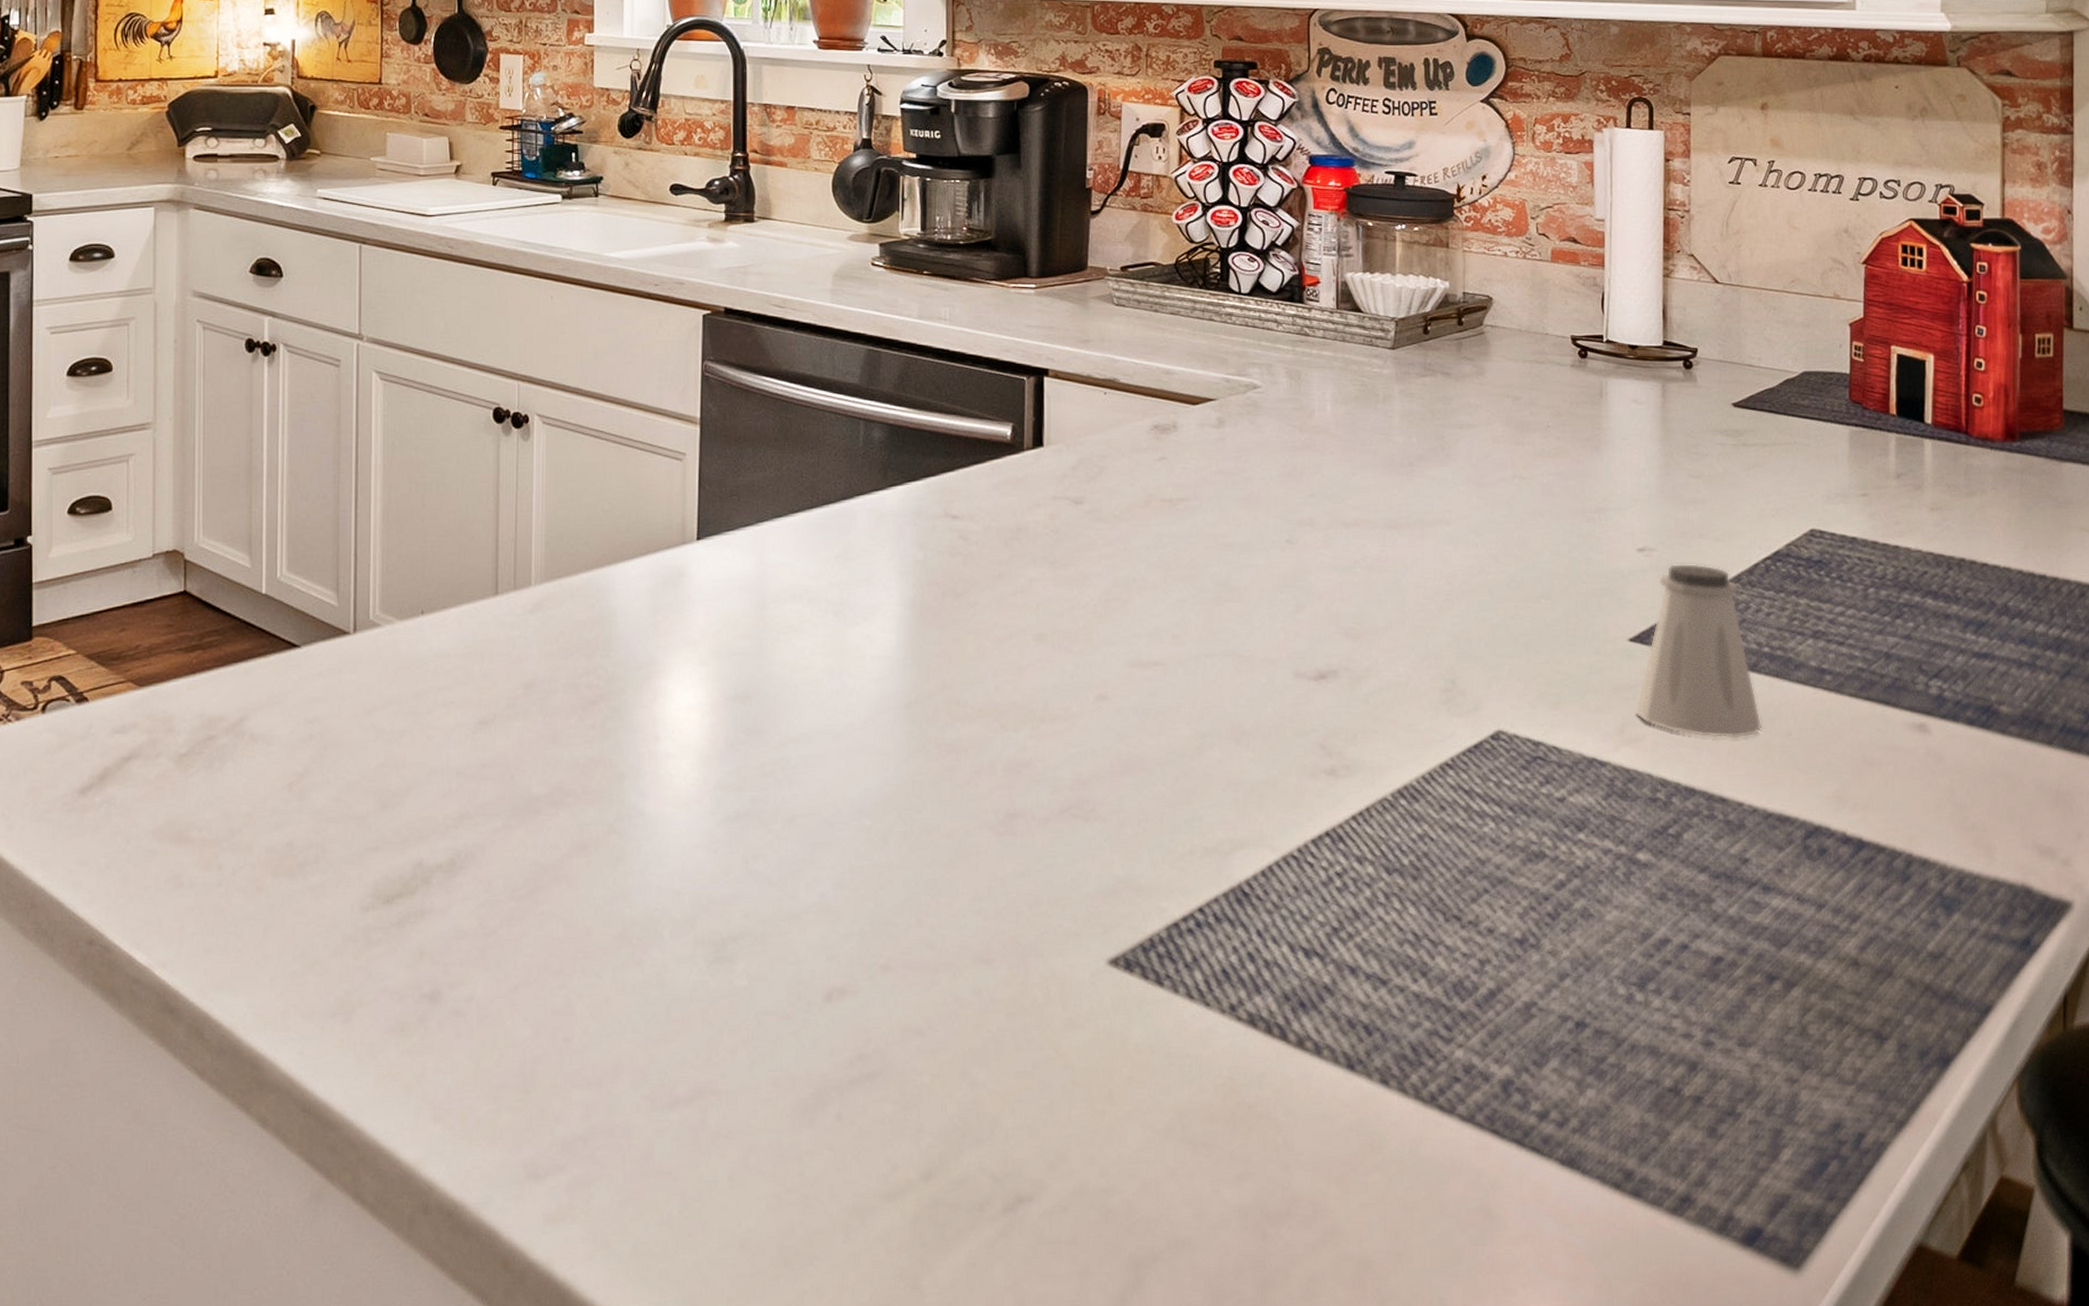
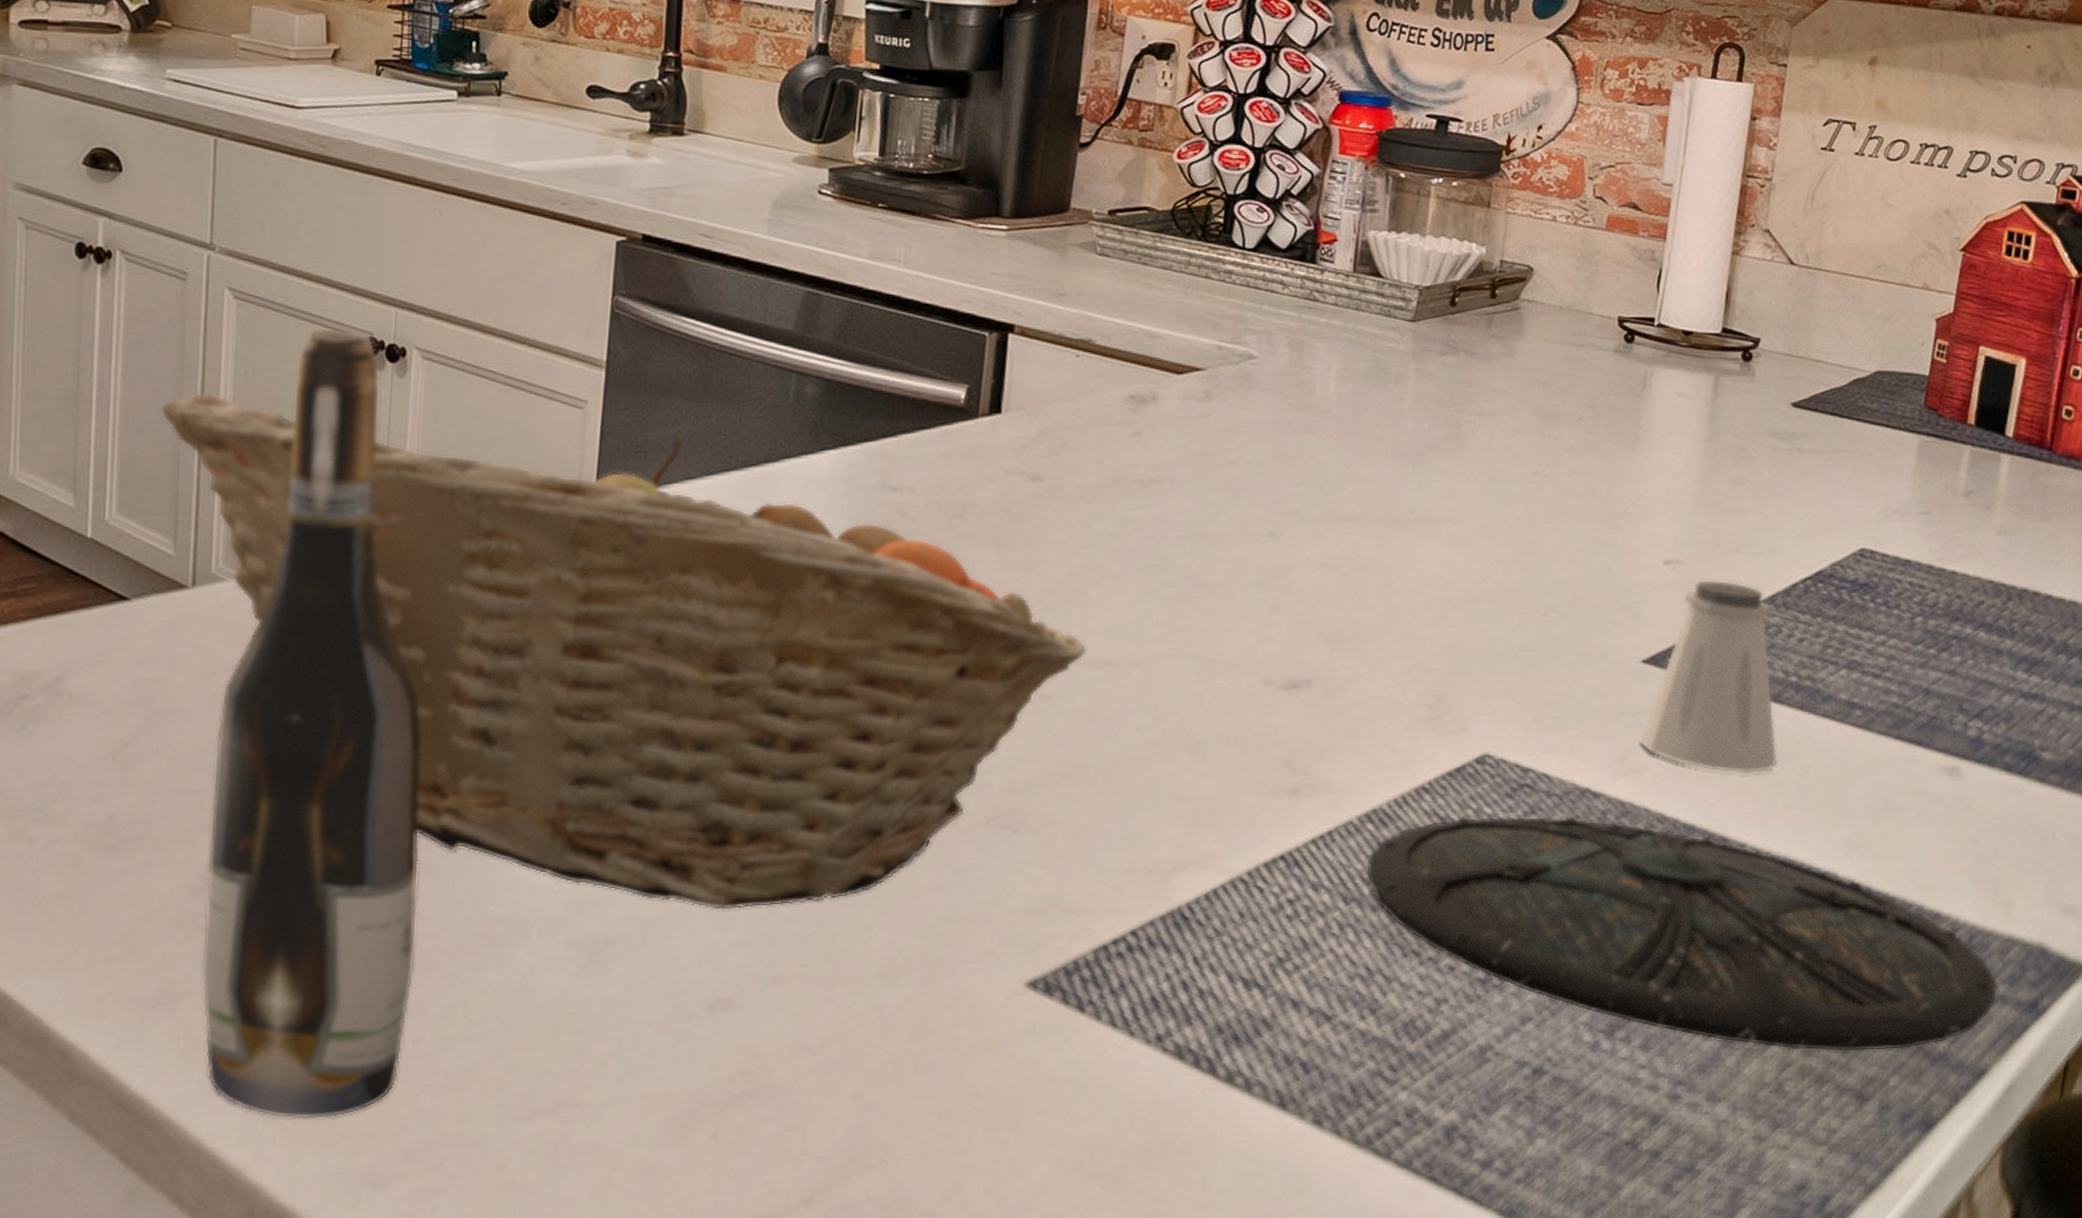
fruit basket: none [322,462,1137,905] -> present [161,392,1088,910]
wine bottle: none [372,400,562,1117] -> present [200,327,421,1119]
plate: none [1403,783,1992,995] -> present [1365,815,1998,1053]

